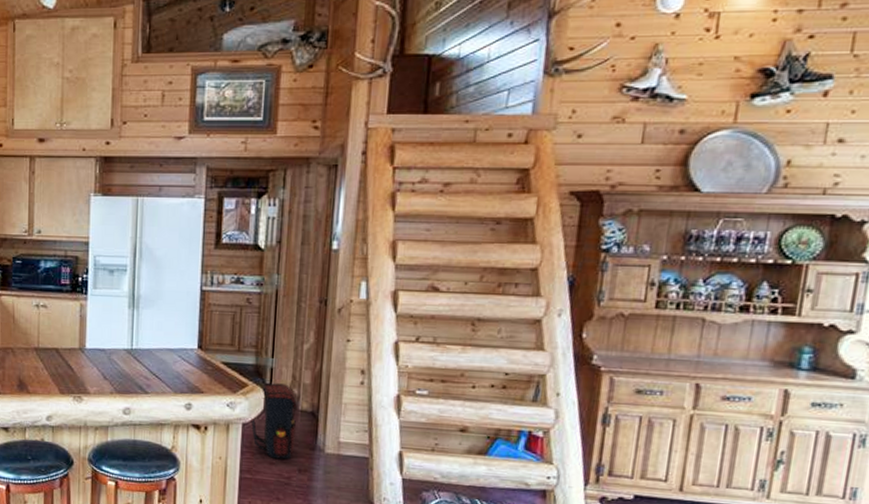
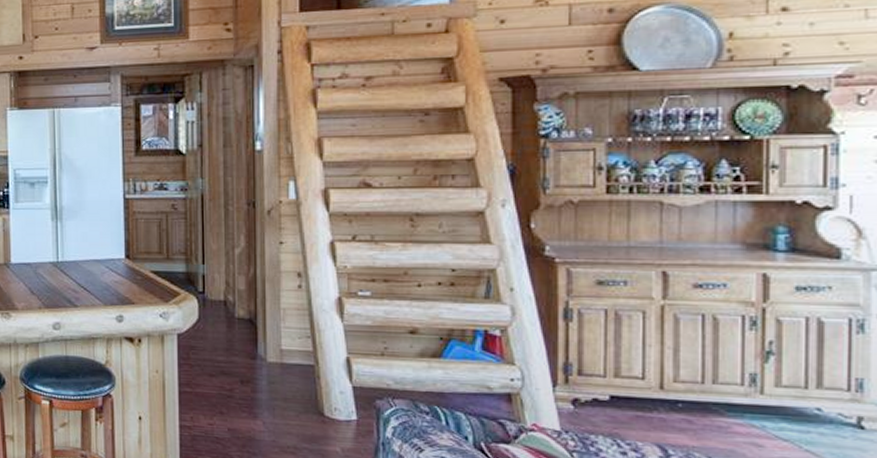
satchel: present [250,383,297,459] -> none [185,290,234,370]

